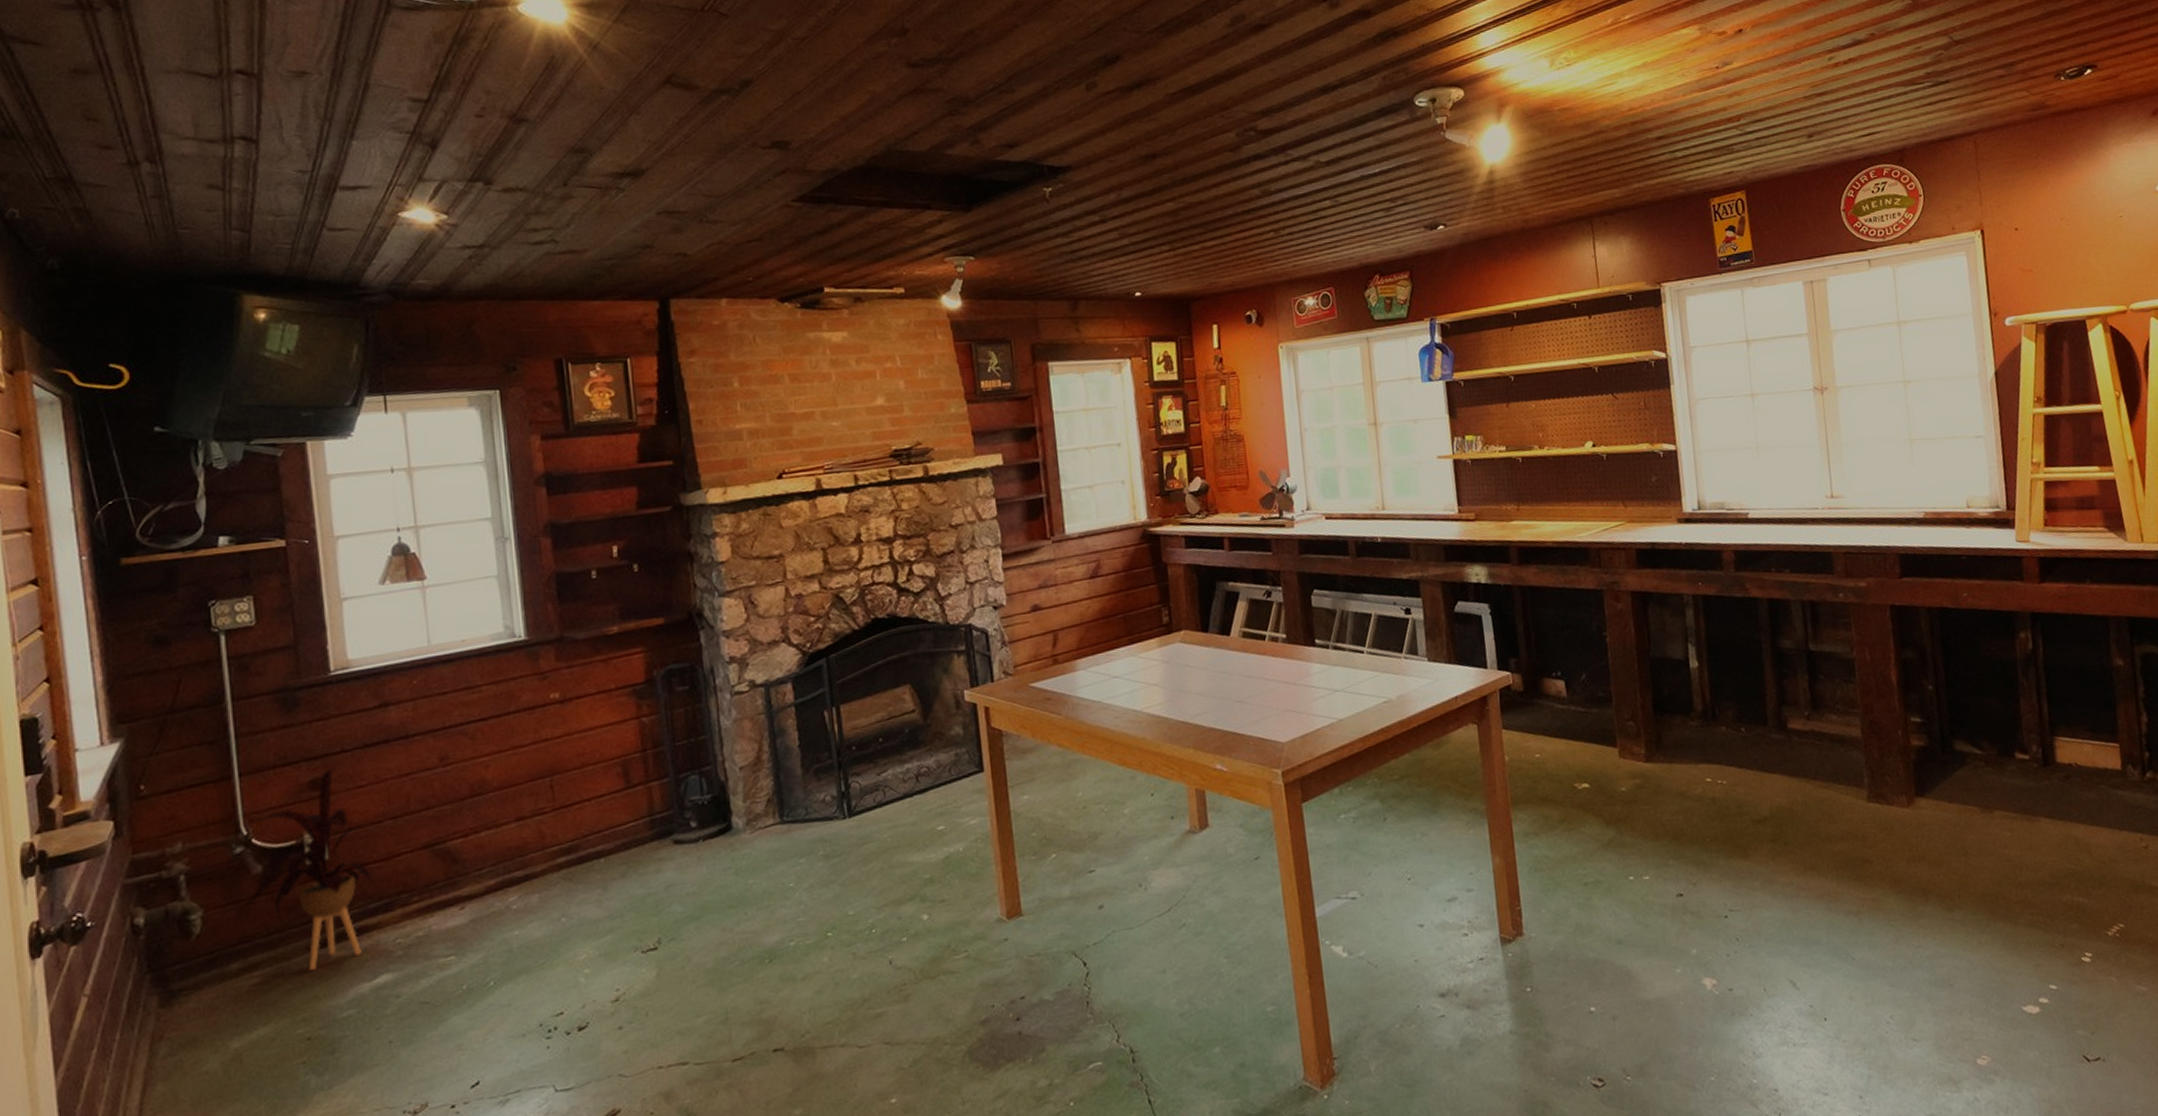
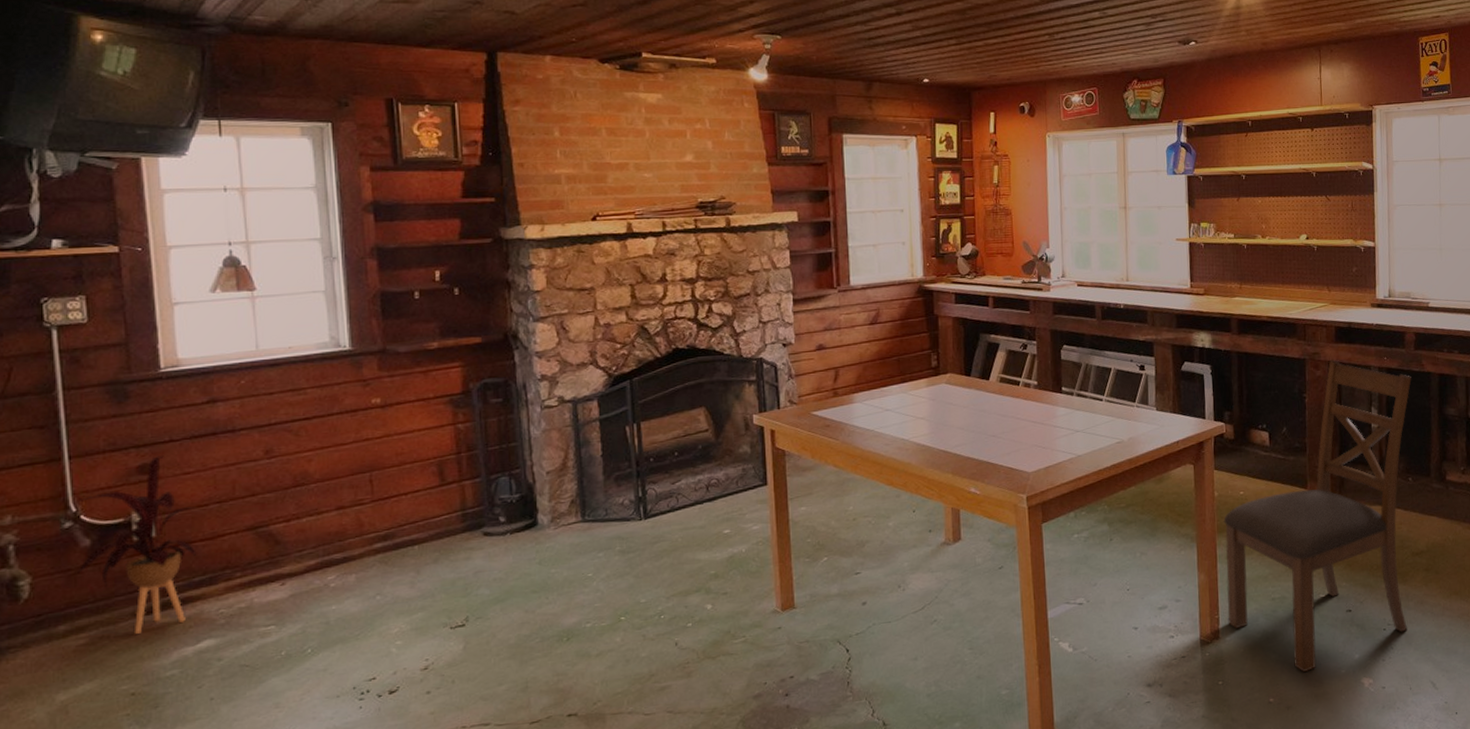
chair: none [1518,589,1755,973] -> present [1223,359,1412,672]

